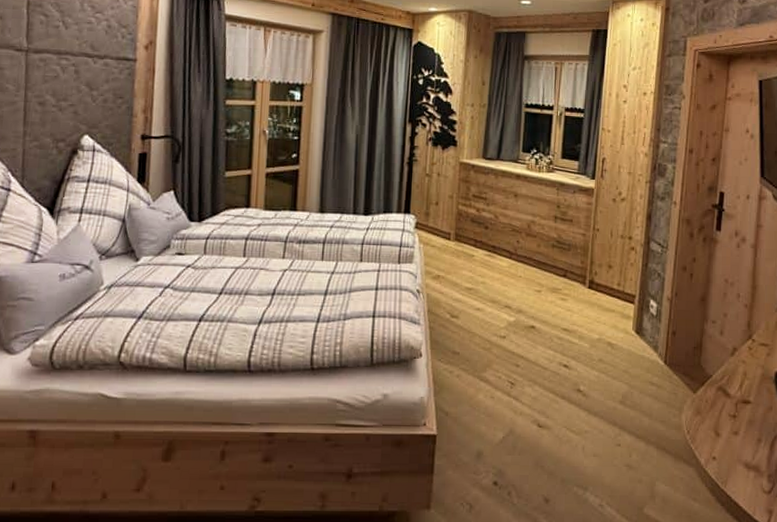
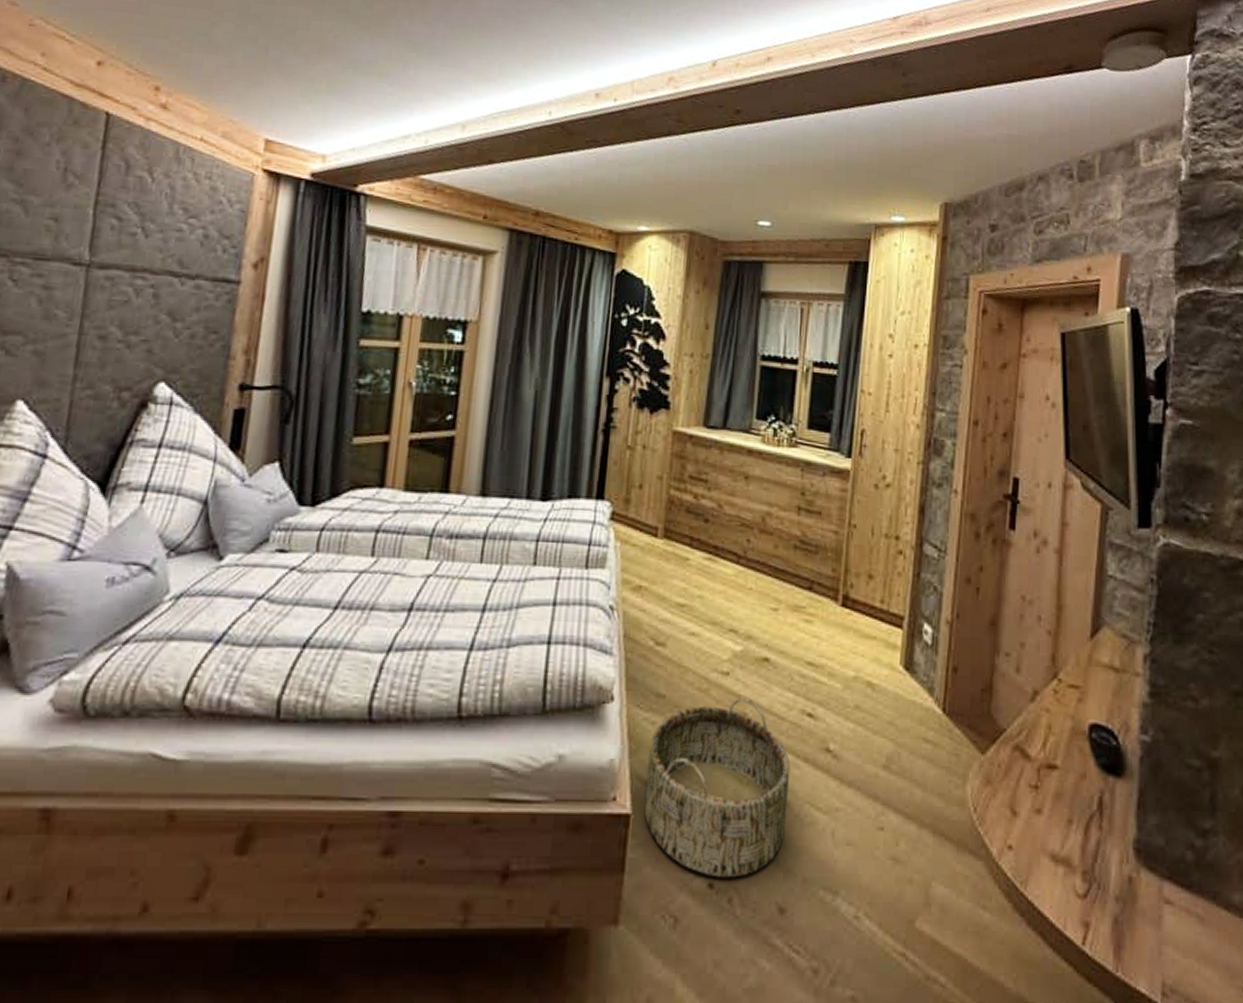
basket: none [446,354,552,478] -> present [644,698,791,878]

